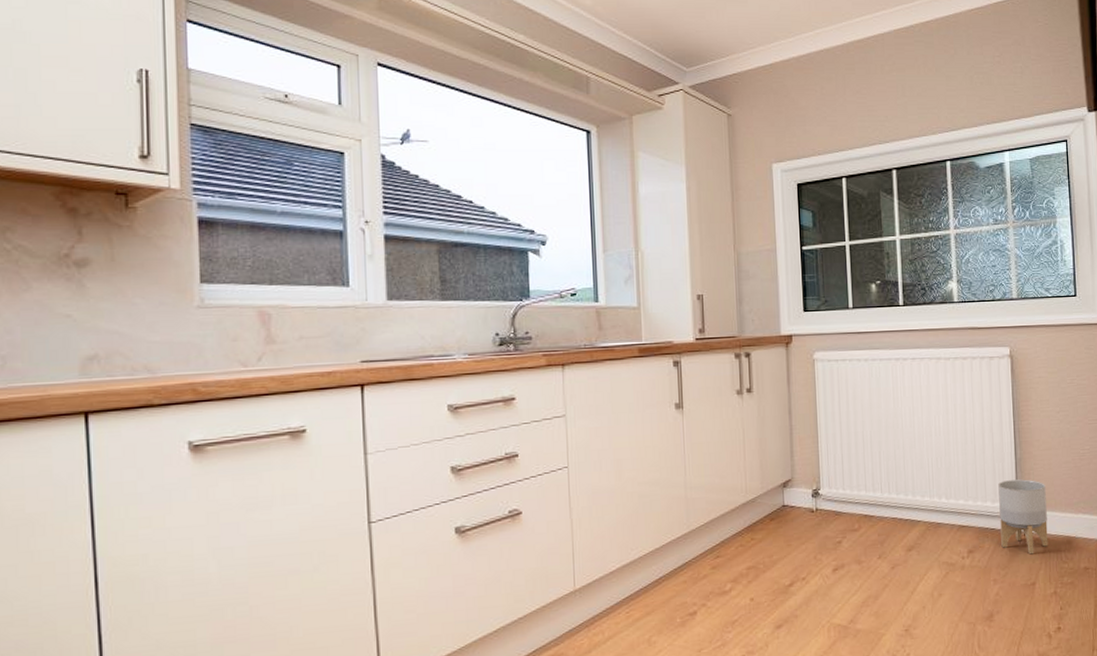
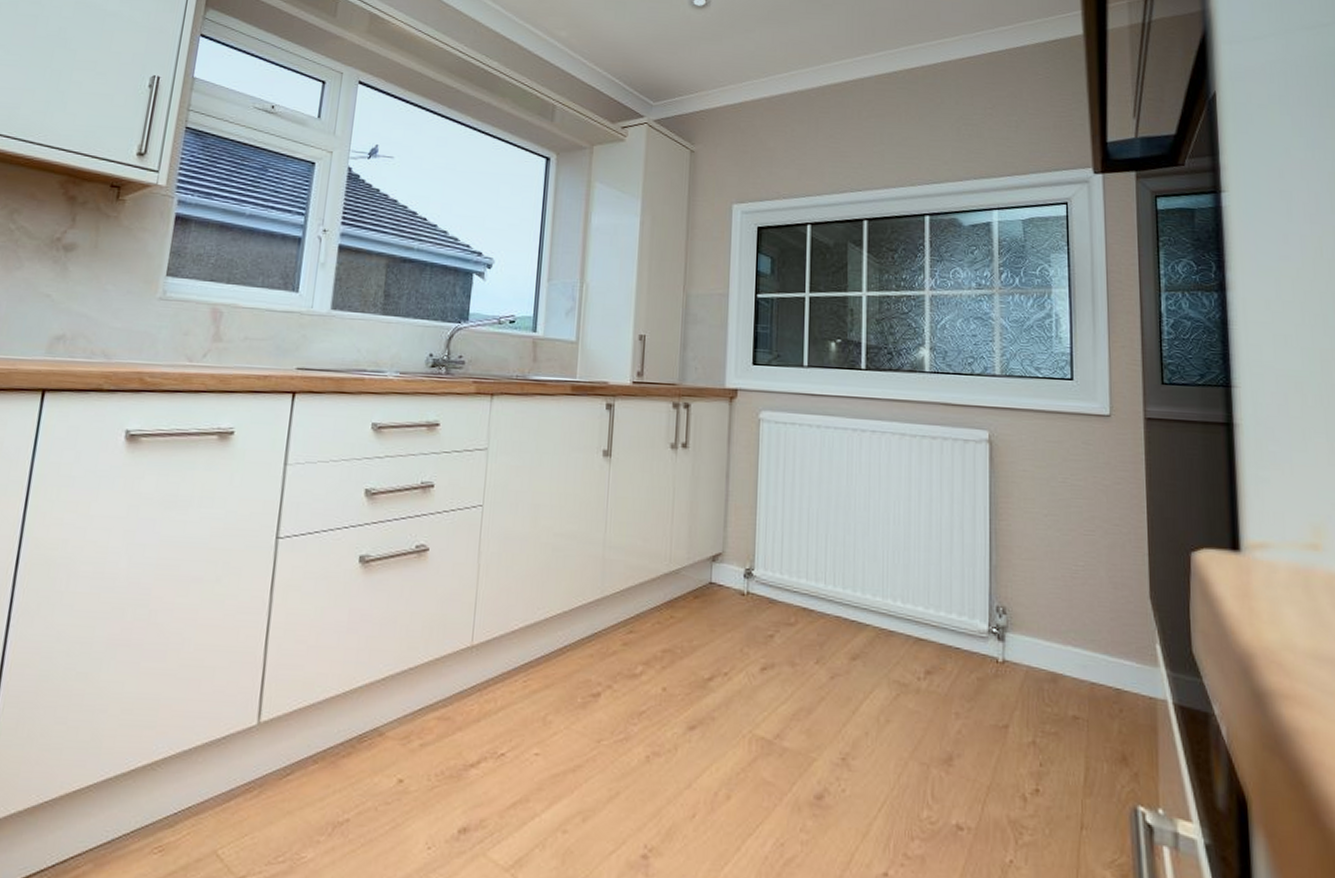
planter: present [998,479,1049,555] -> none [967,590,1027,688]

